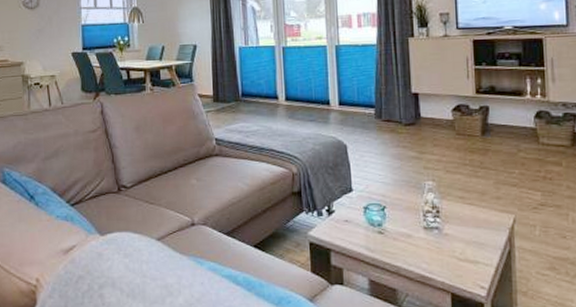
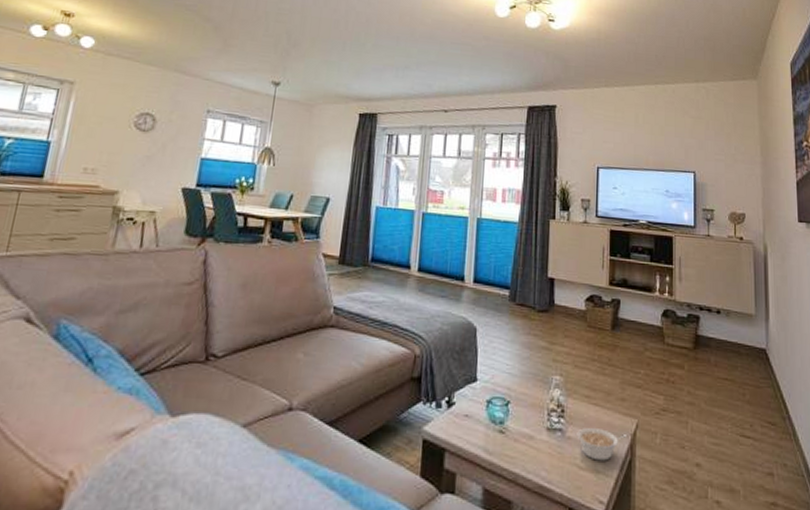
legume: none [453,225,504,253] -> present [577,428,626,461]

